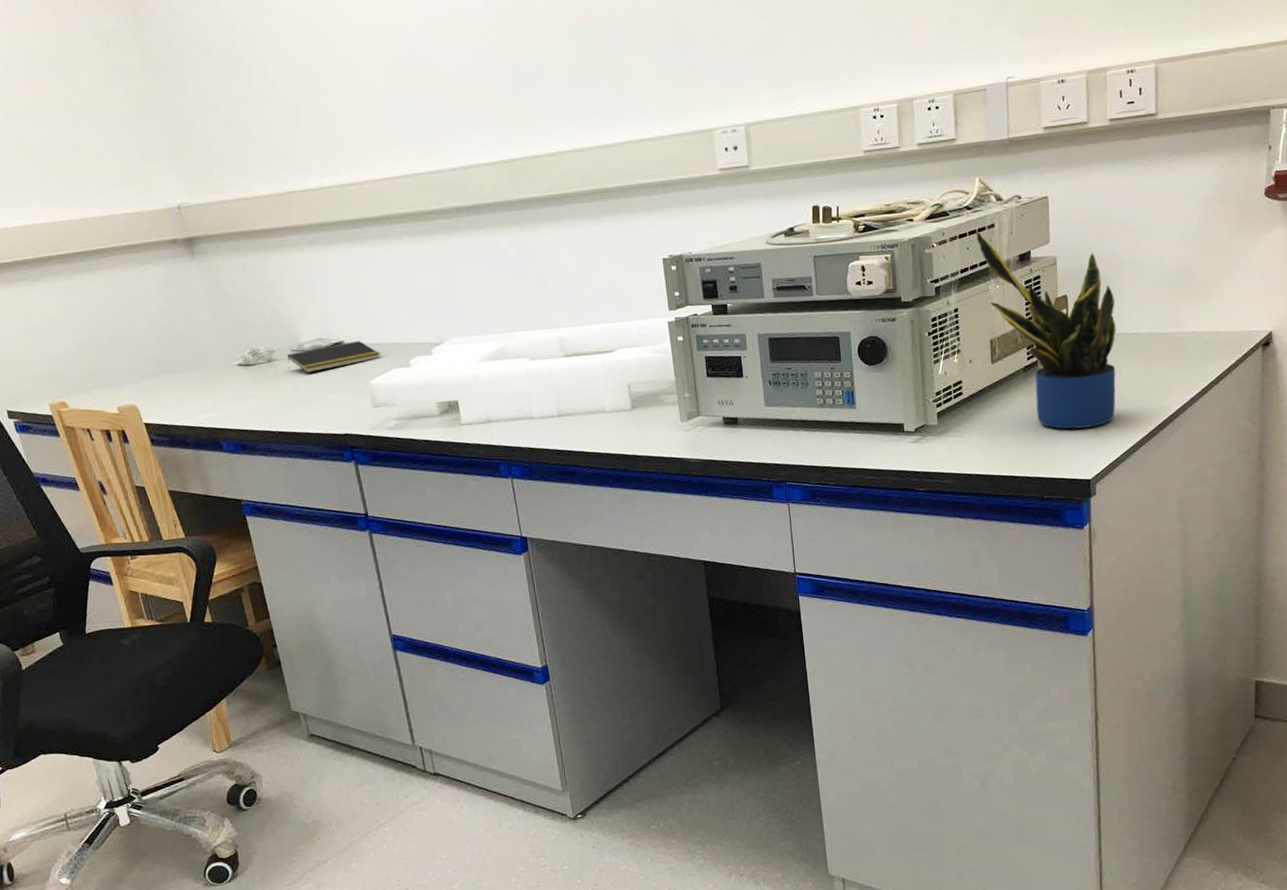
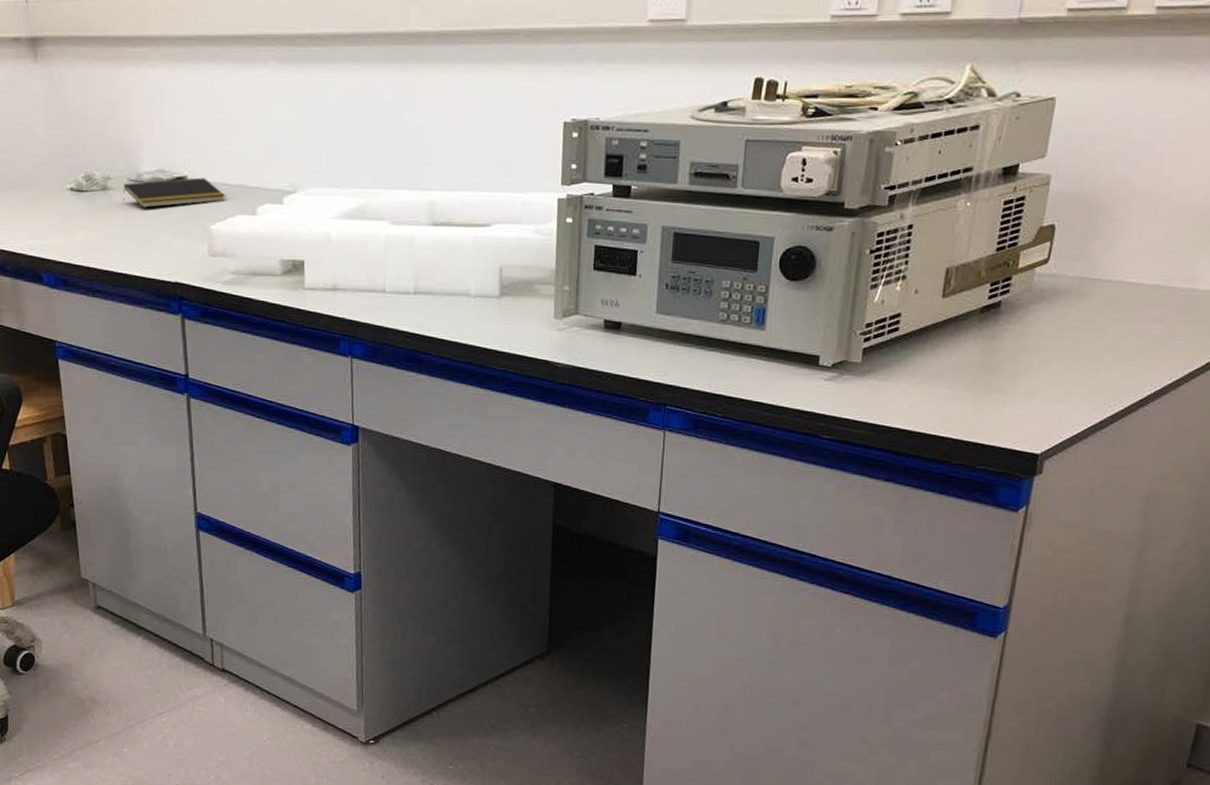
potted plant: present [975,231,1117,429] -> none [952,132,1116,392]

